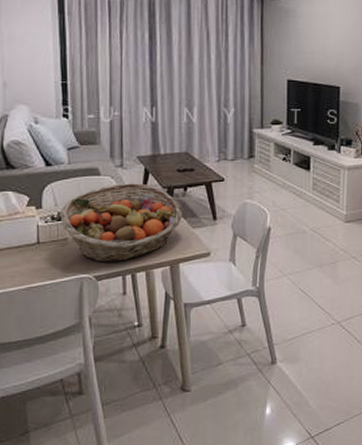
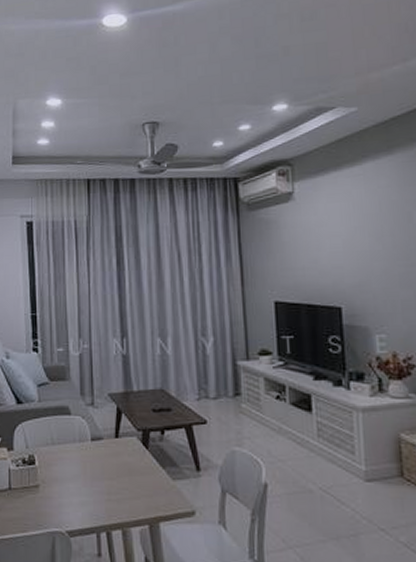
fruit basket: present [60,183,183,262] -> none [31,424,161,516]

